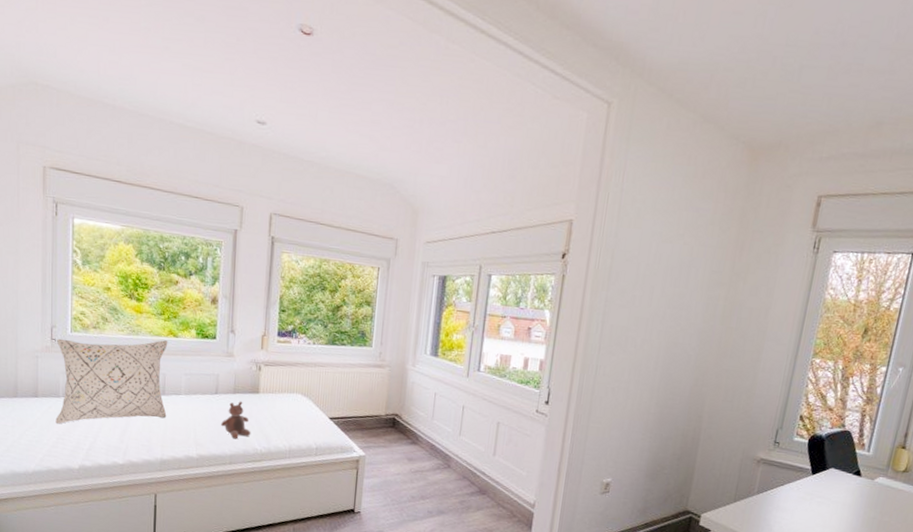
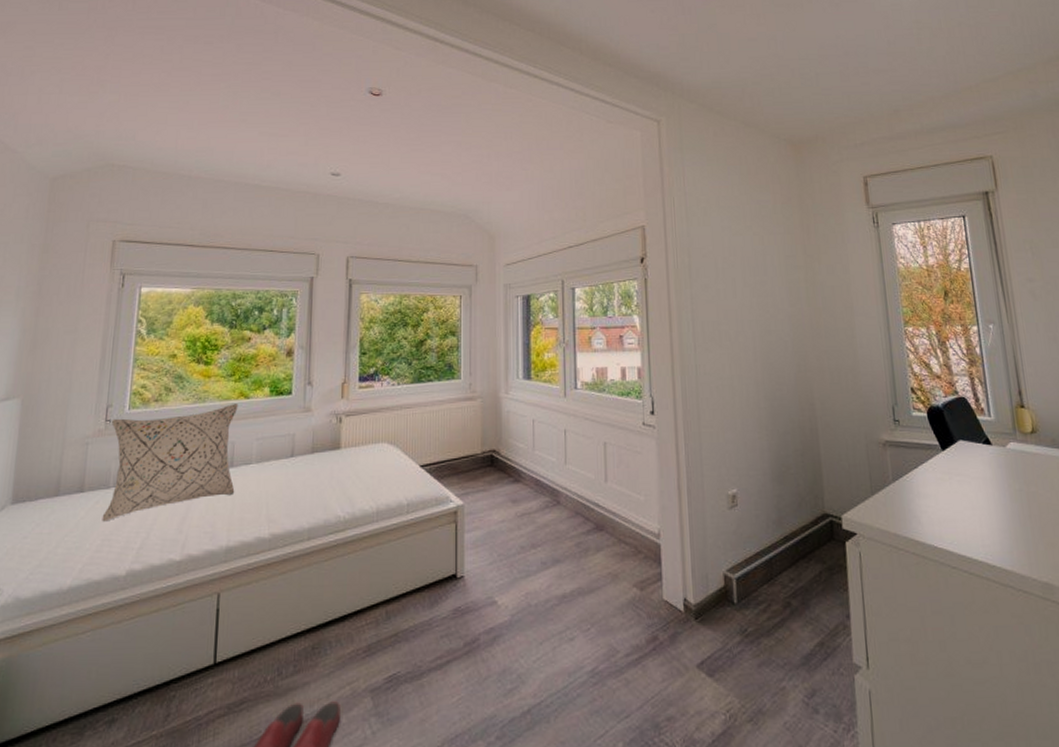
stuffed bear: present [221,401,251,439] -> none [298,461,333,508]

